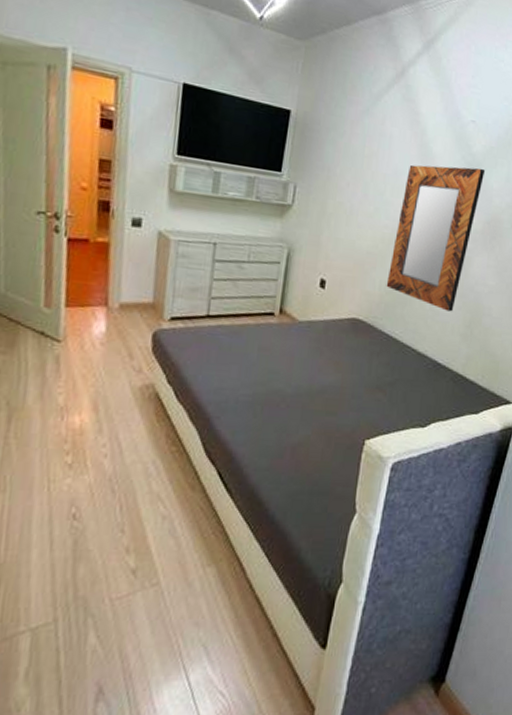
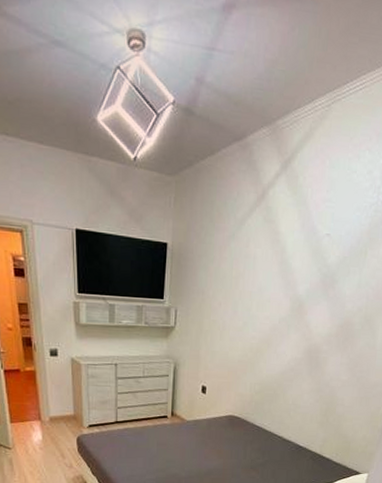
home mirror: present [386,164,486,312] -> none [255,277,339,404]

